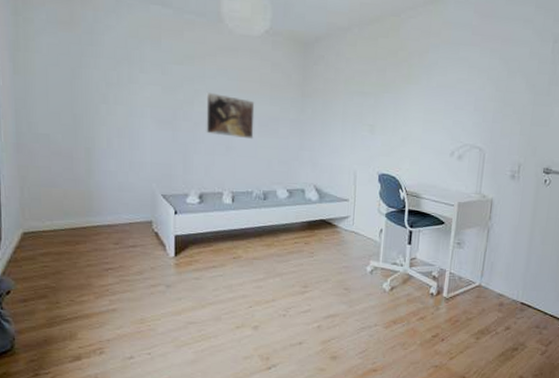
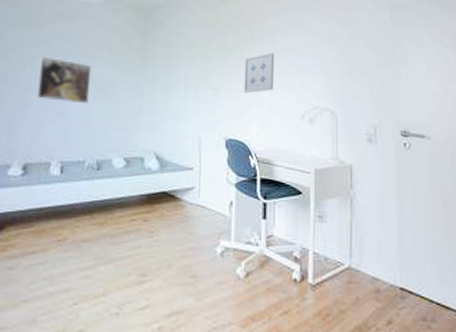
wall art: none [397,89,431,131] -> present [243,52,275,94]

